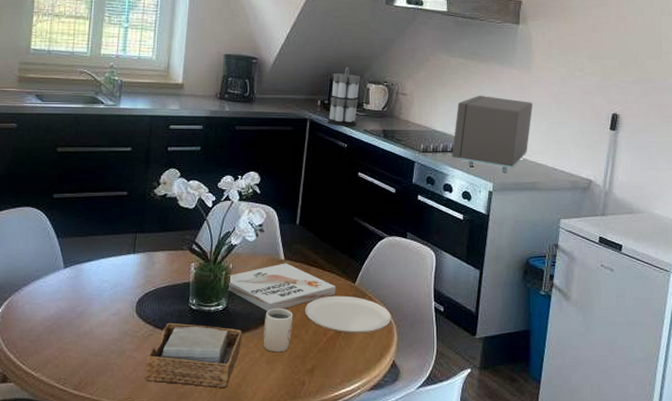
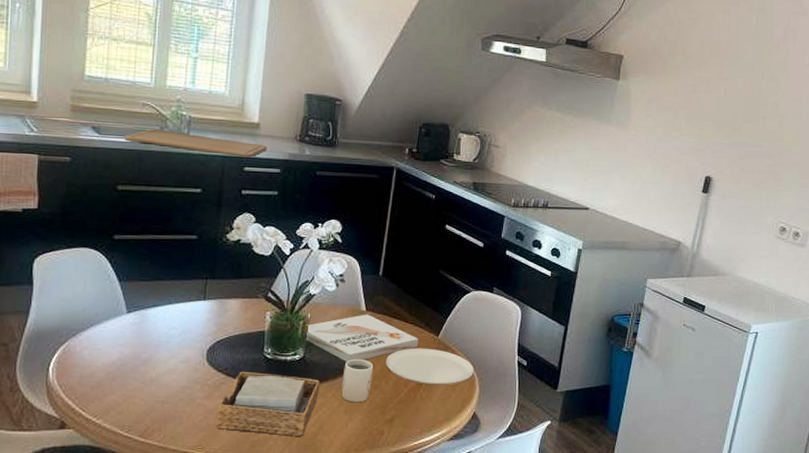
chopping board: none [64,94,190,116] -> present [124,129,267,158]
spice rack: present [327,67,361,127] -> none [415,114,452,178]
microwave: present [452,96,533,172] -> none [542,151,628,231]

